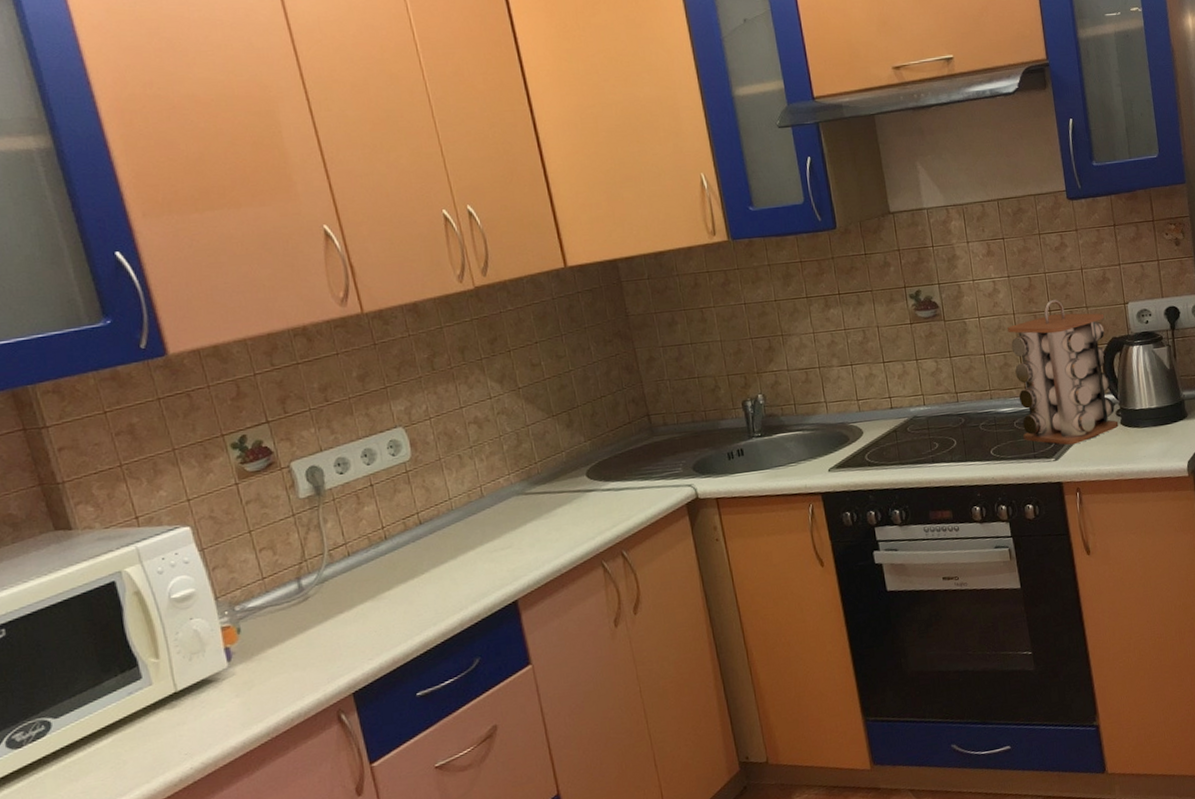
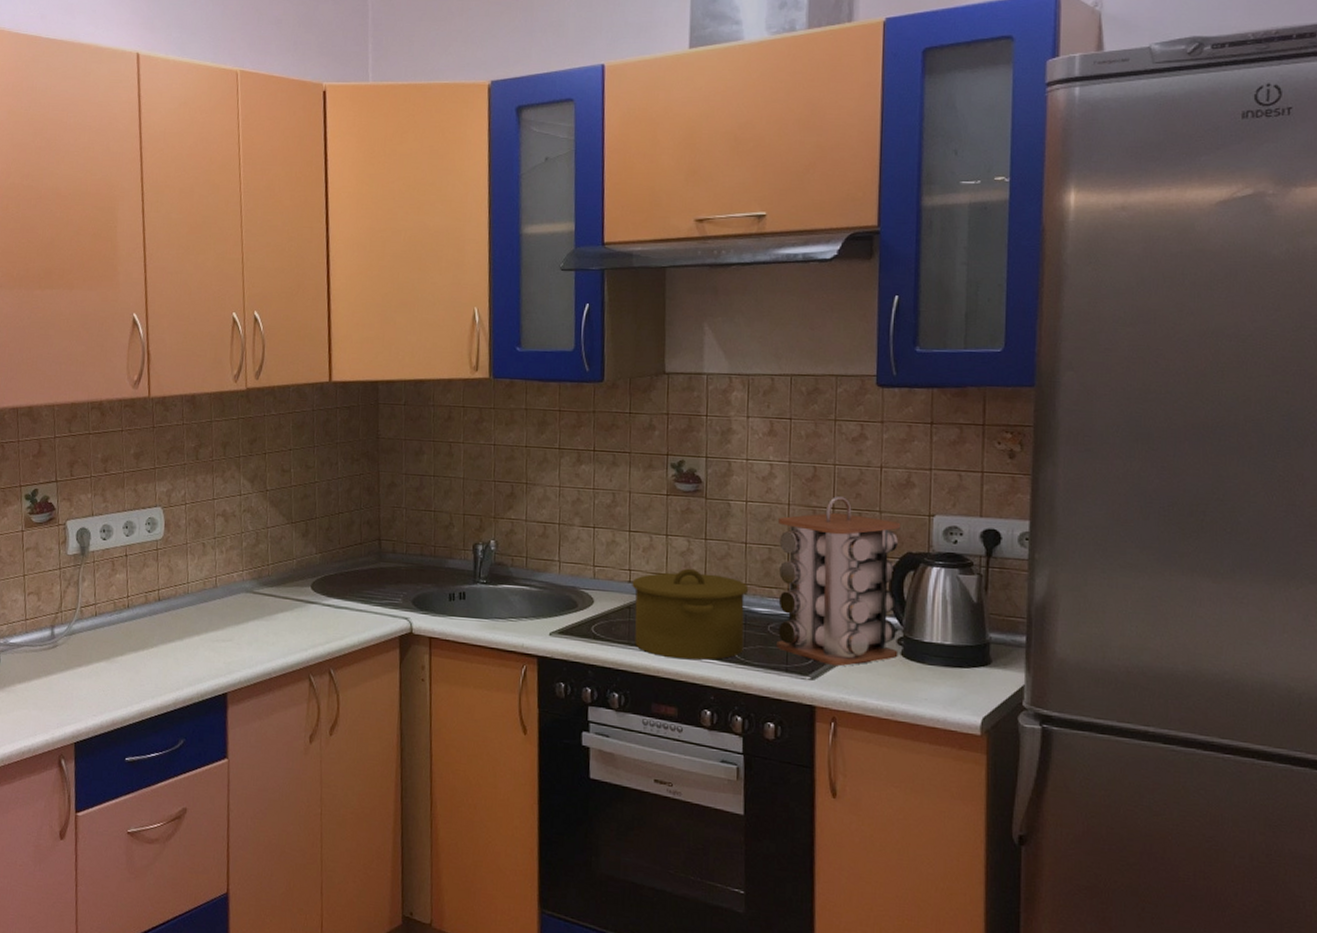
cooking pot: none [893,385,998,469] -> present [632,568,749,660]

